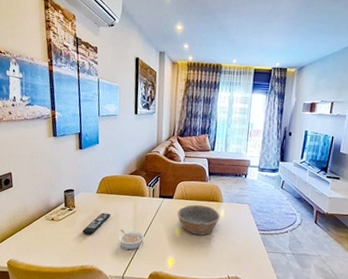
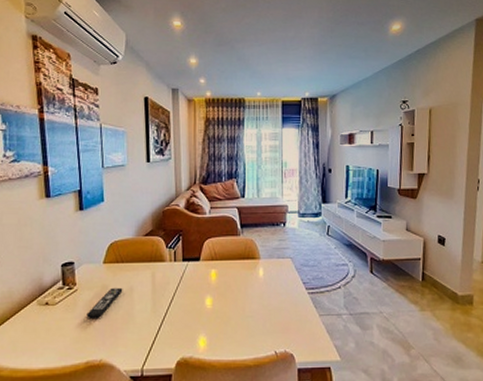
legume: present [118,229,145,250] -> none [133,306,168,333]
bowl: present [177,204,221,235] -> none [206,265,259,303]

